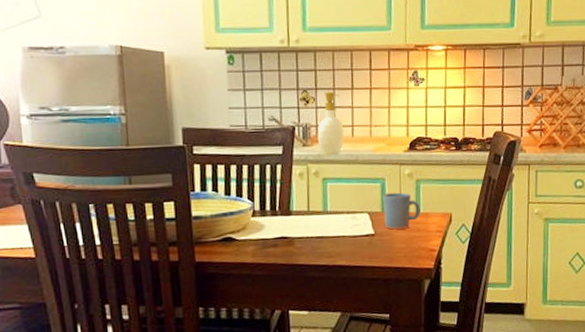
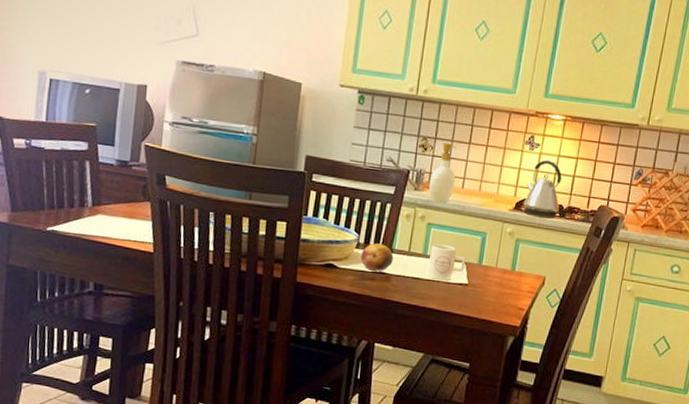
fruit: none [258,207,293,237] -> present [360,243,394,271]
mug: none [330,198,369,236] -> present [428,244,466,281]
mug: present [383,192,420,230] -> none [479,247,516,284]
kettle: none [417,93,454,154] -> present [523,159,562,219]

